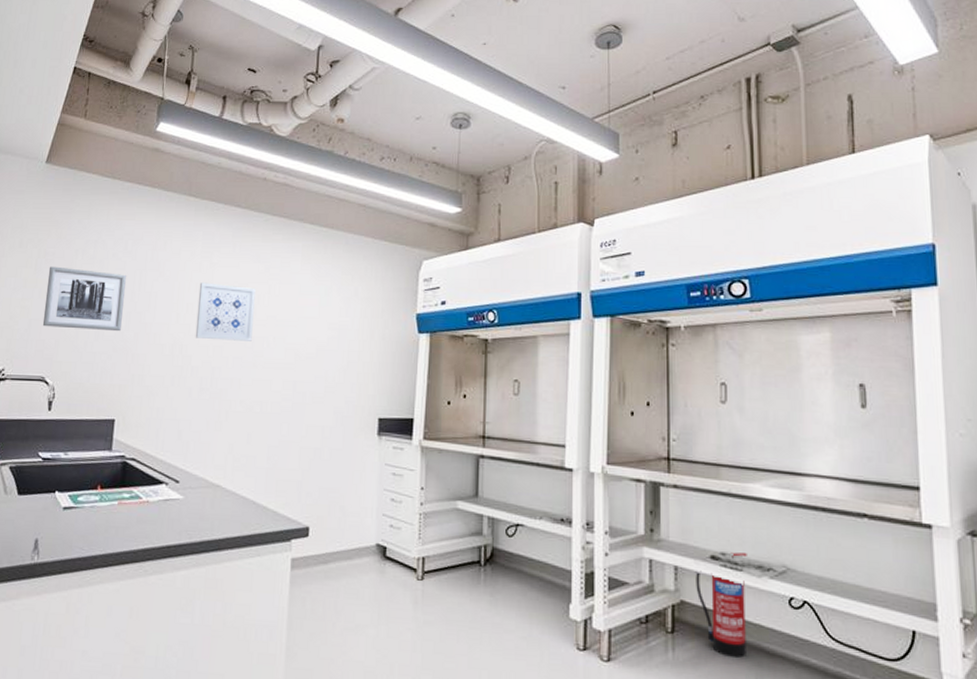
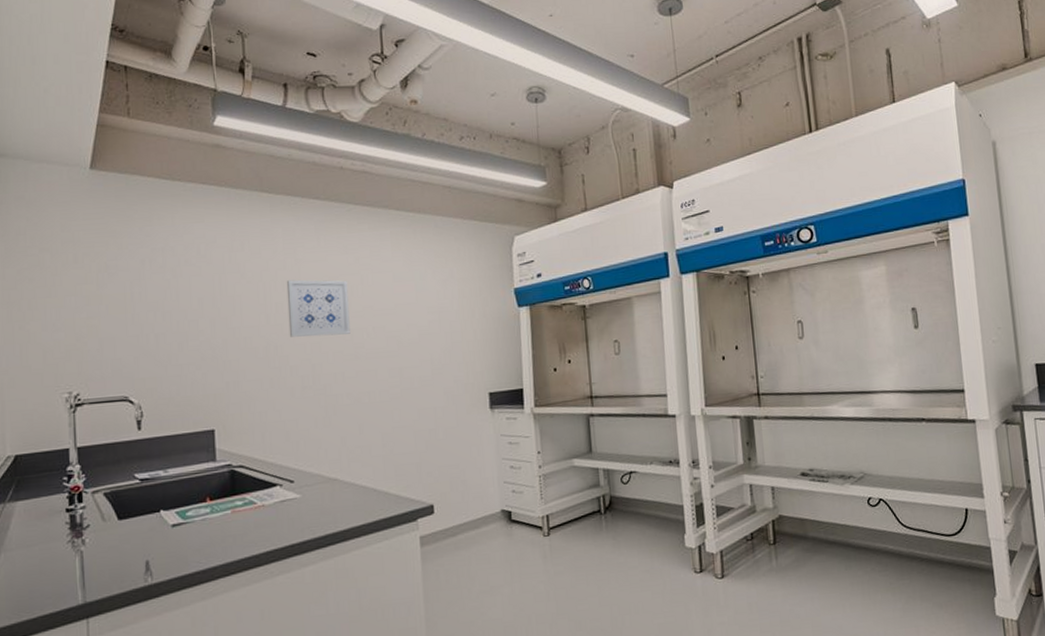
wall art: present [42,266,127,332] -> none [113,279,207,344]
fire extinguisher: present [696,552,747,658] -> none [789,466,837,556]

